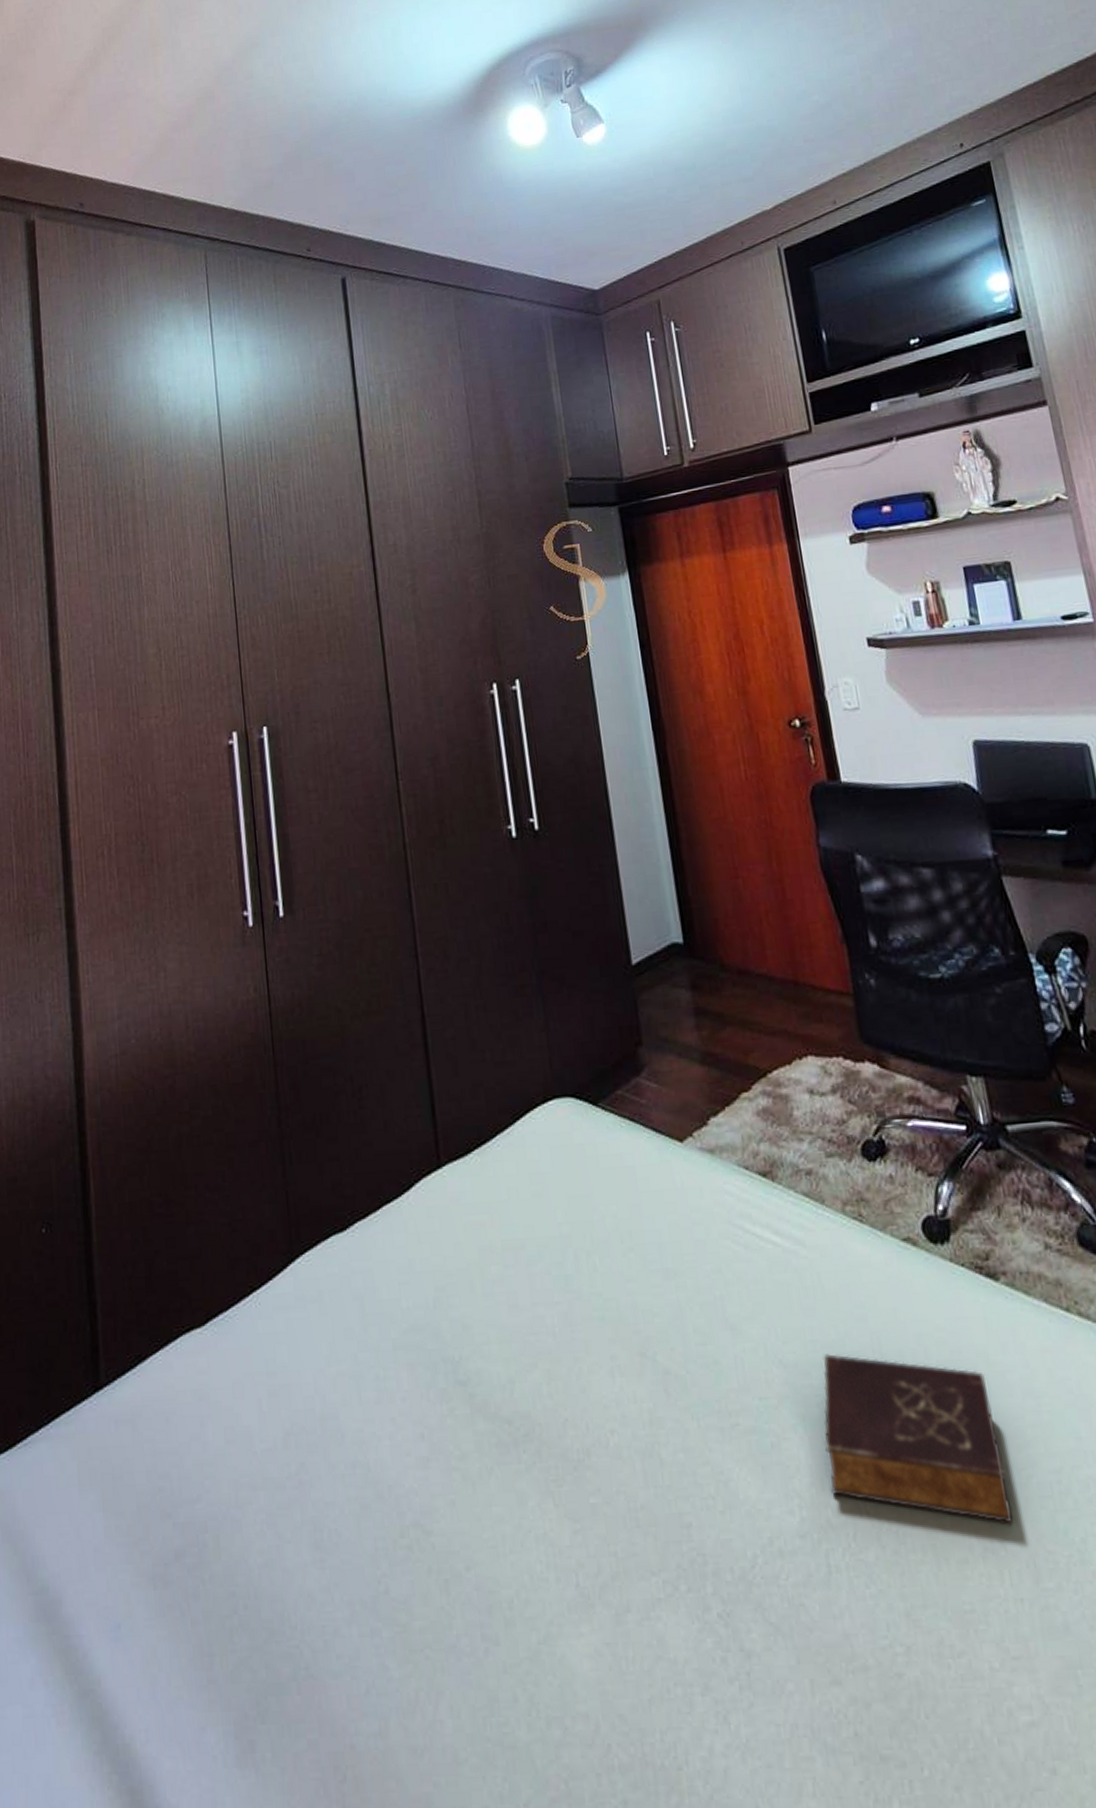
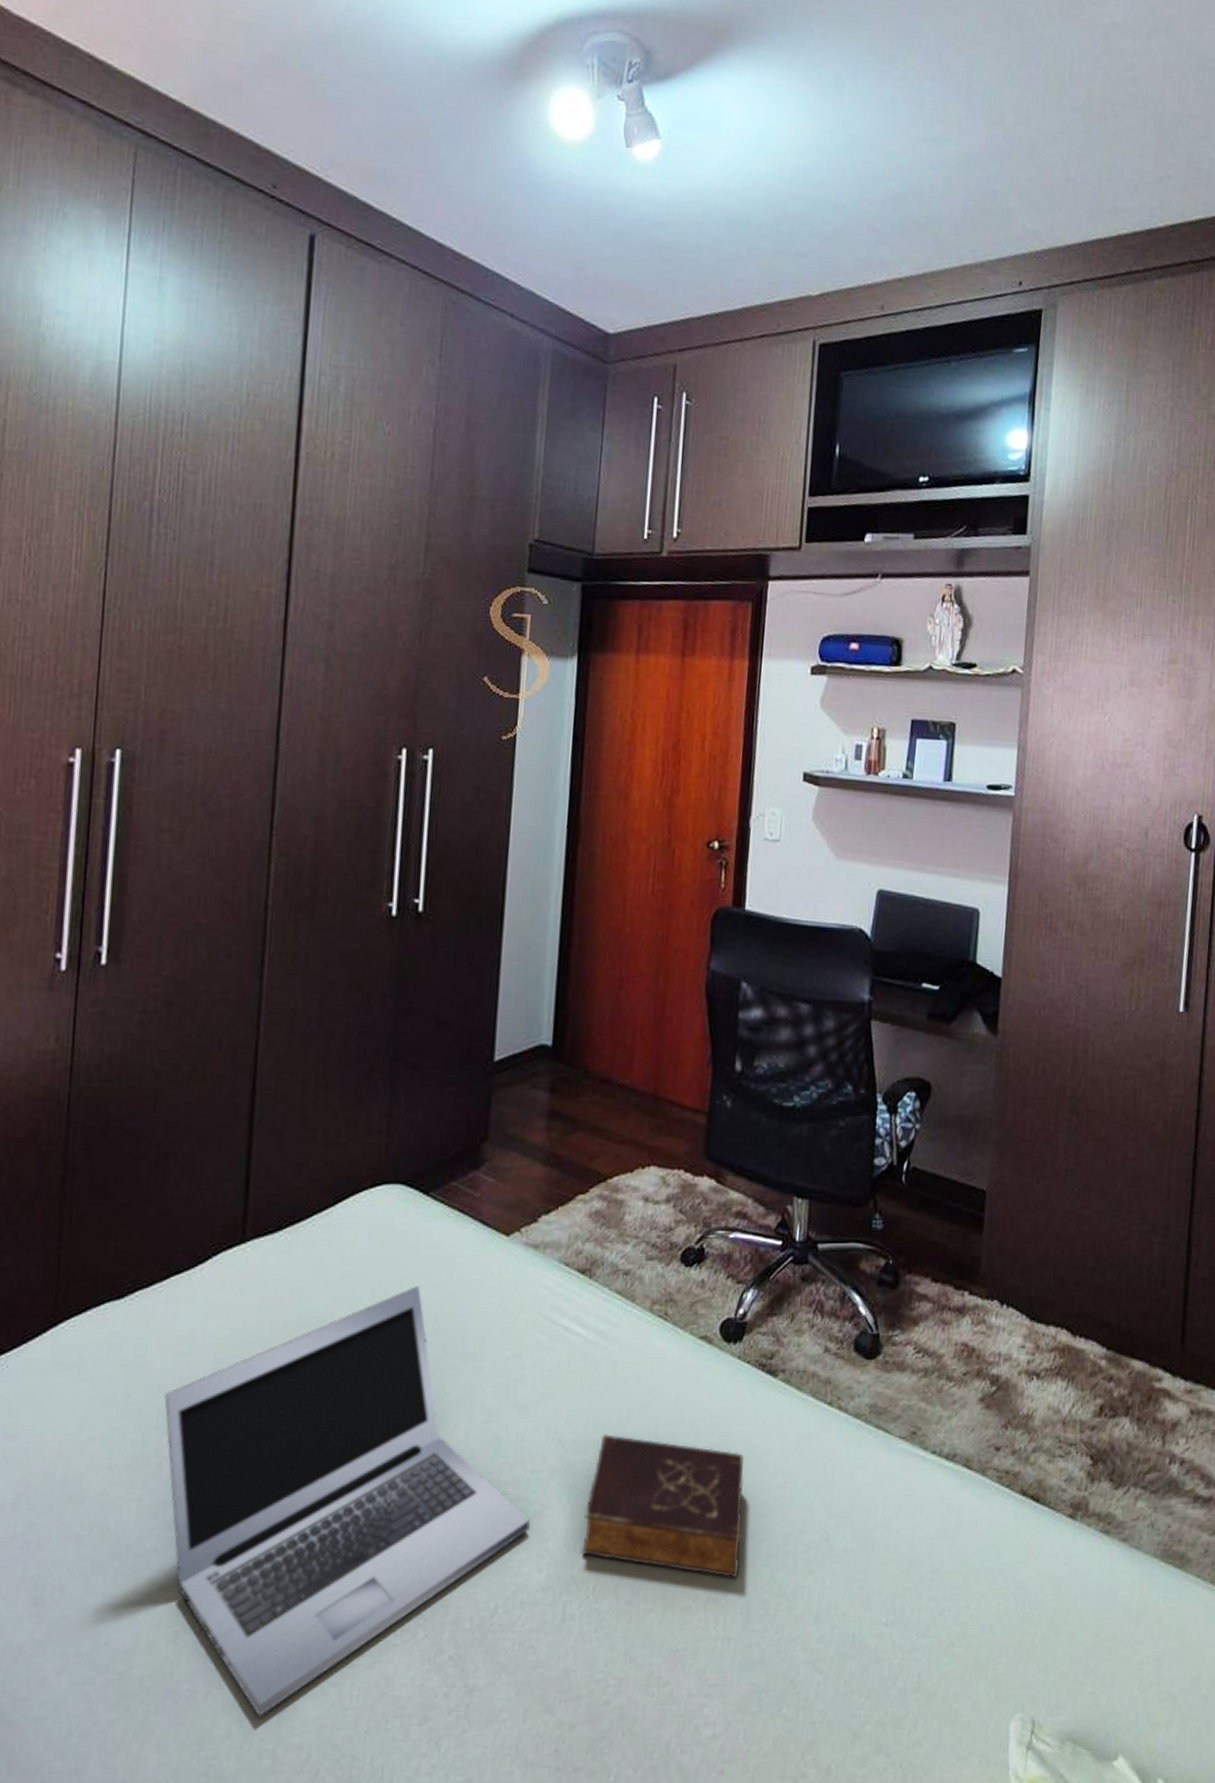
laptop: none [396,1201,770,1679] -> present [164,1286,530,1717]

